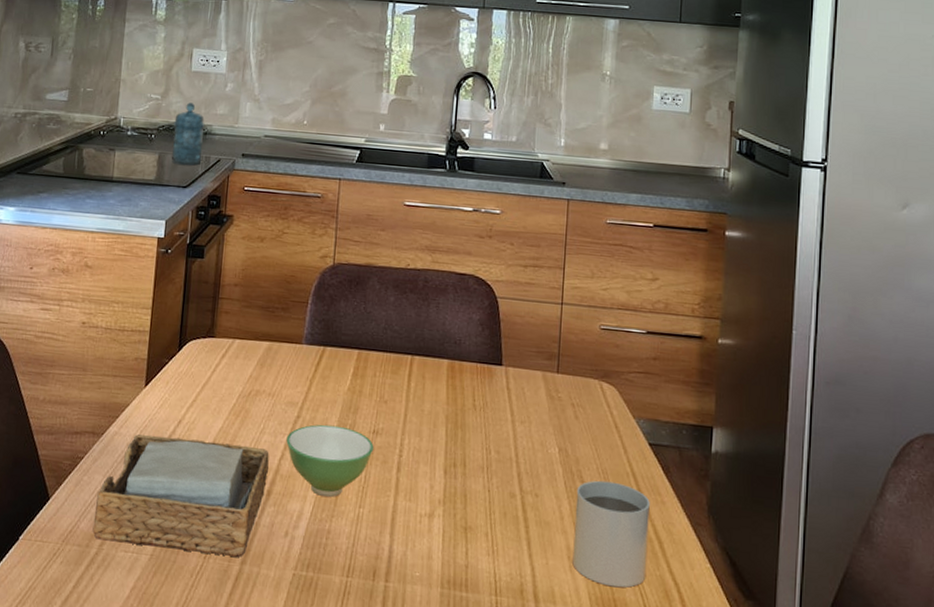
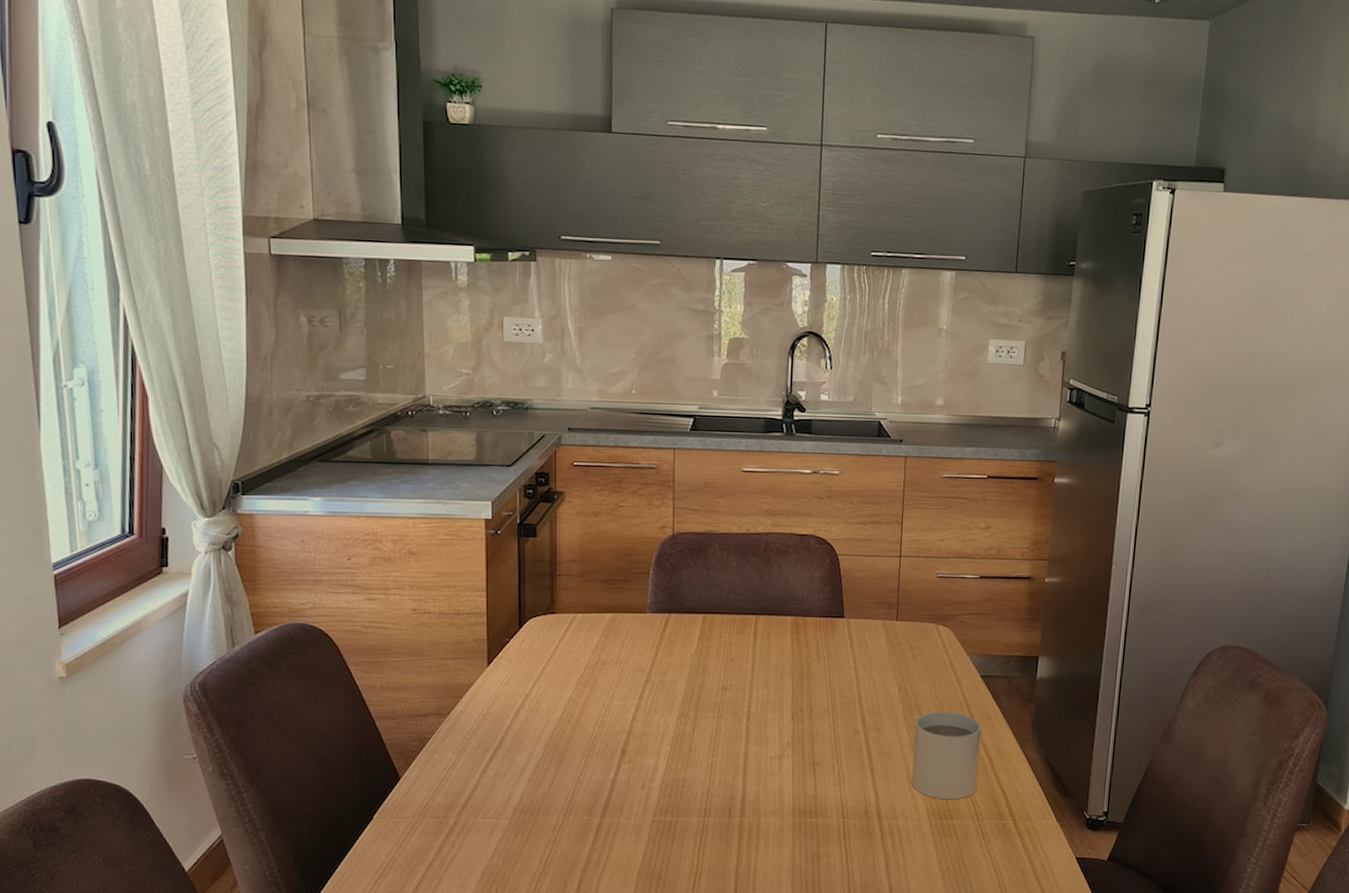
napkin holder: present [92,434,270,558] -> none [448,710,622,812]
canister: present [171,103,205,167] -> none [489,376,525,444]
bowl: present [286,424,374,497] -> none [637,685,723,750]

